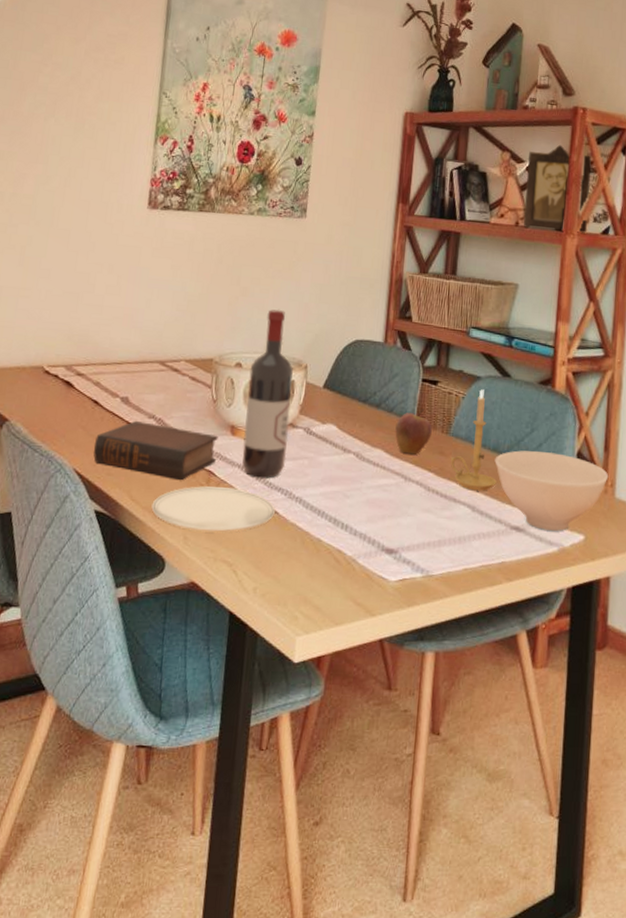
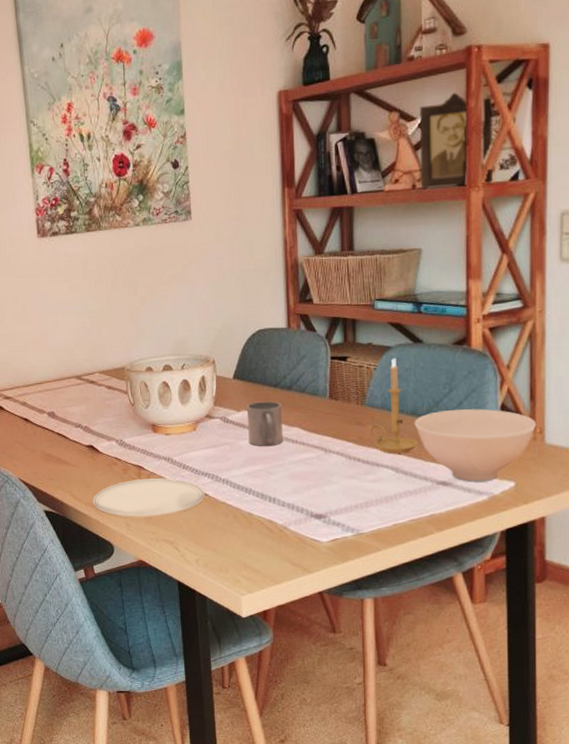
book: present [93,420,218,480] -> none [32,431,143,477]
wine bottle: present [242,309,293,478] -> none [160,312,208,466]
mug: none [329,415,368,466] -> present [246,401,283,446]
fruit: present [395,409,432,455] -> none [309,385,347,428]

